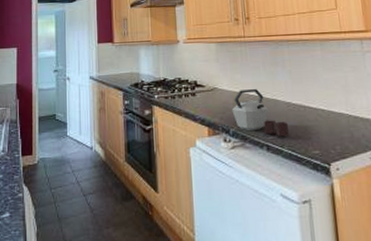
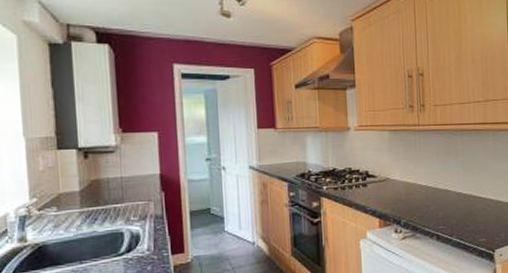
kettle: present [232,88,289,137] -> none [403,178,458,226]

